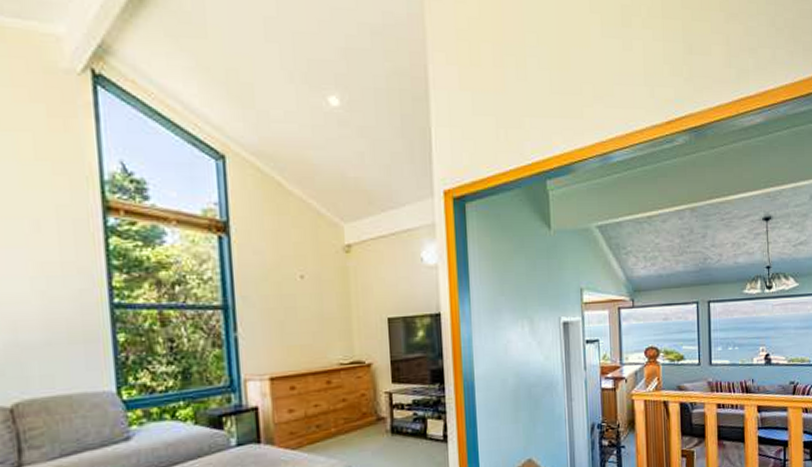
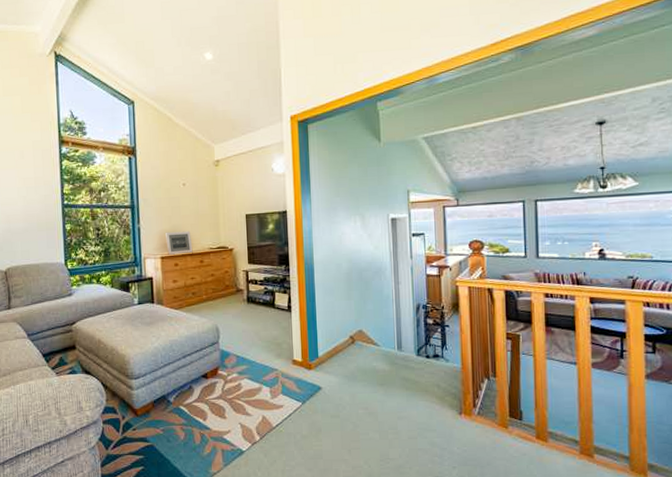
picture frame: none [276,341,316,375] -> present [166,231,193,255]

